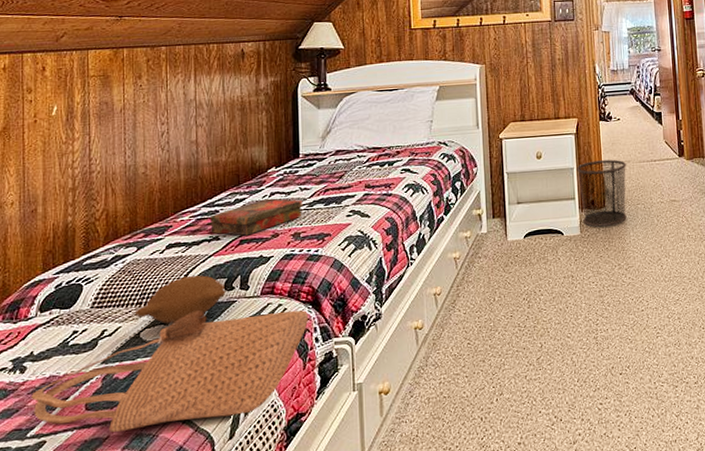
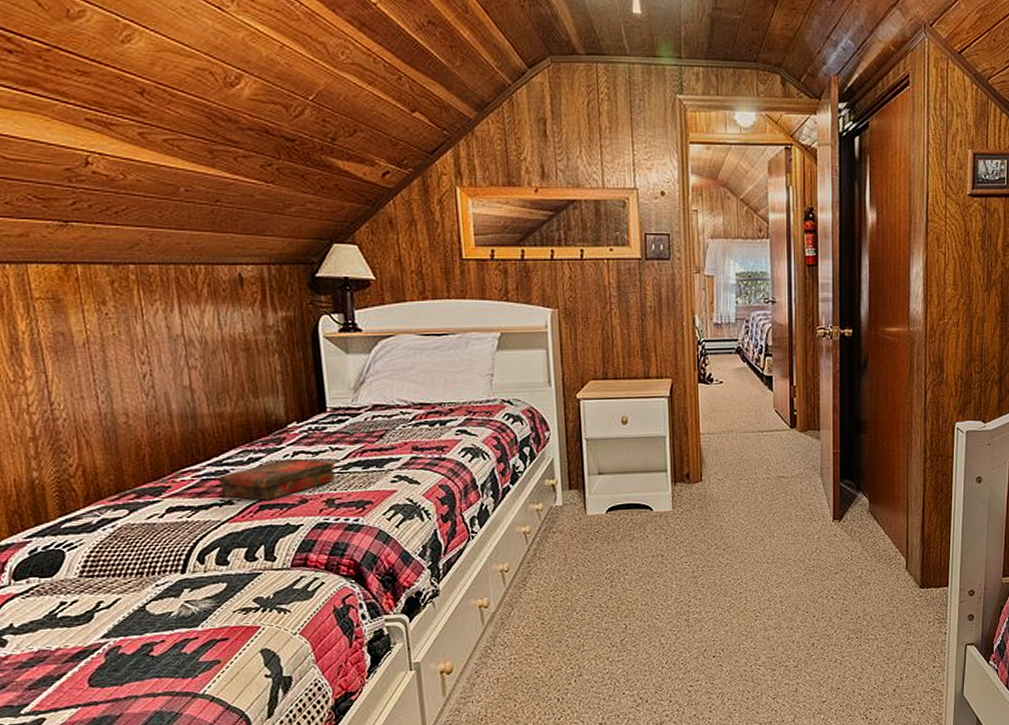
tote bag: present [31,309,309,432] -> none [19,581,352,710]
teddy bear: present [134,275,226,325] -> none [135,543,248,597]
waste bin: present [576,159,627,227] -> none [669,428,729,503]

